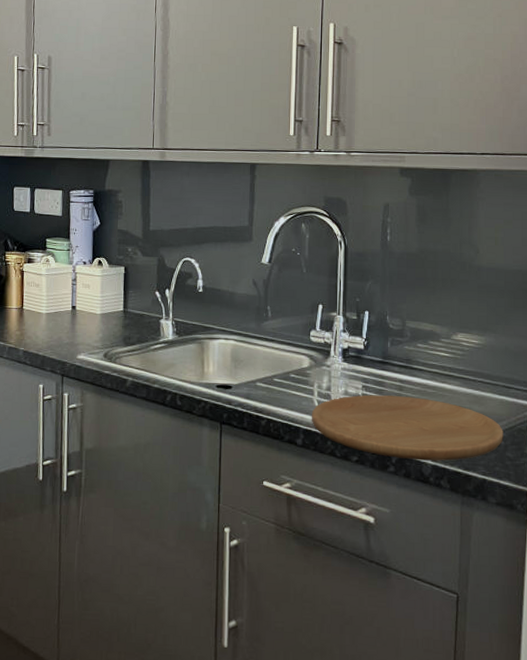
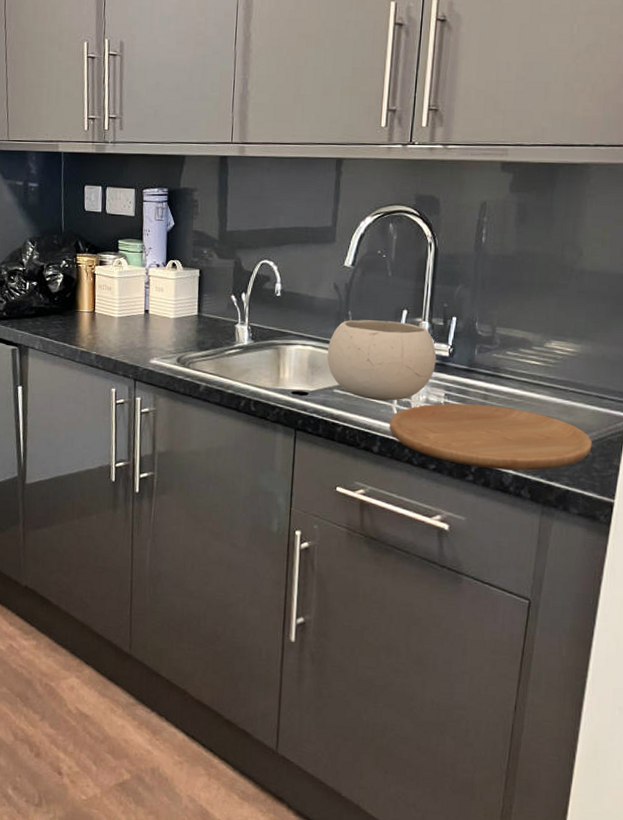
bowl: none [248,314,352,393] -> present [327,320,437,401]

